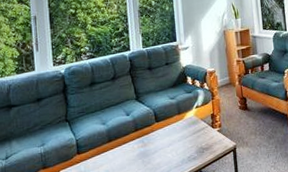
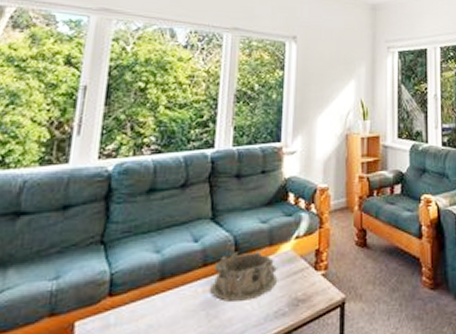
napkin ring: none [142,118,187,153] -> present [210,251,277,303]

